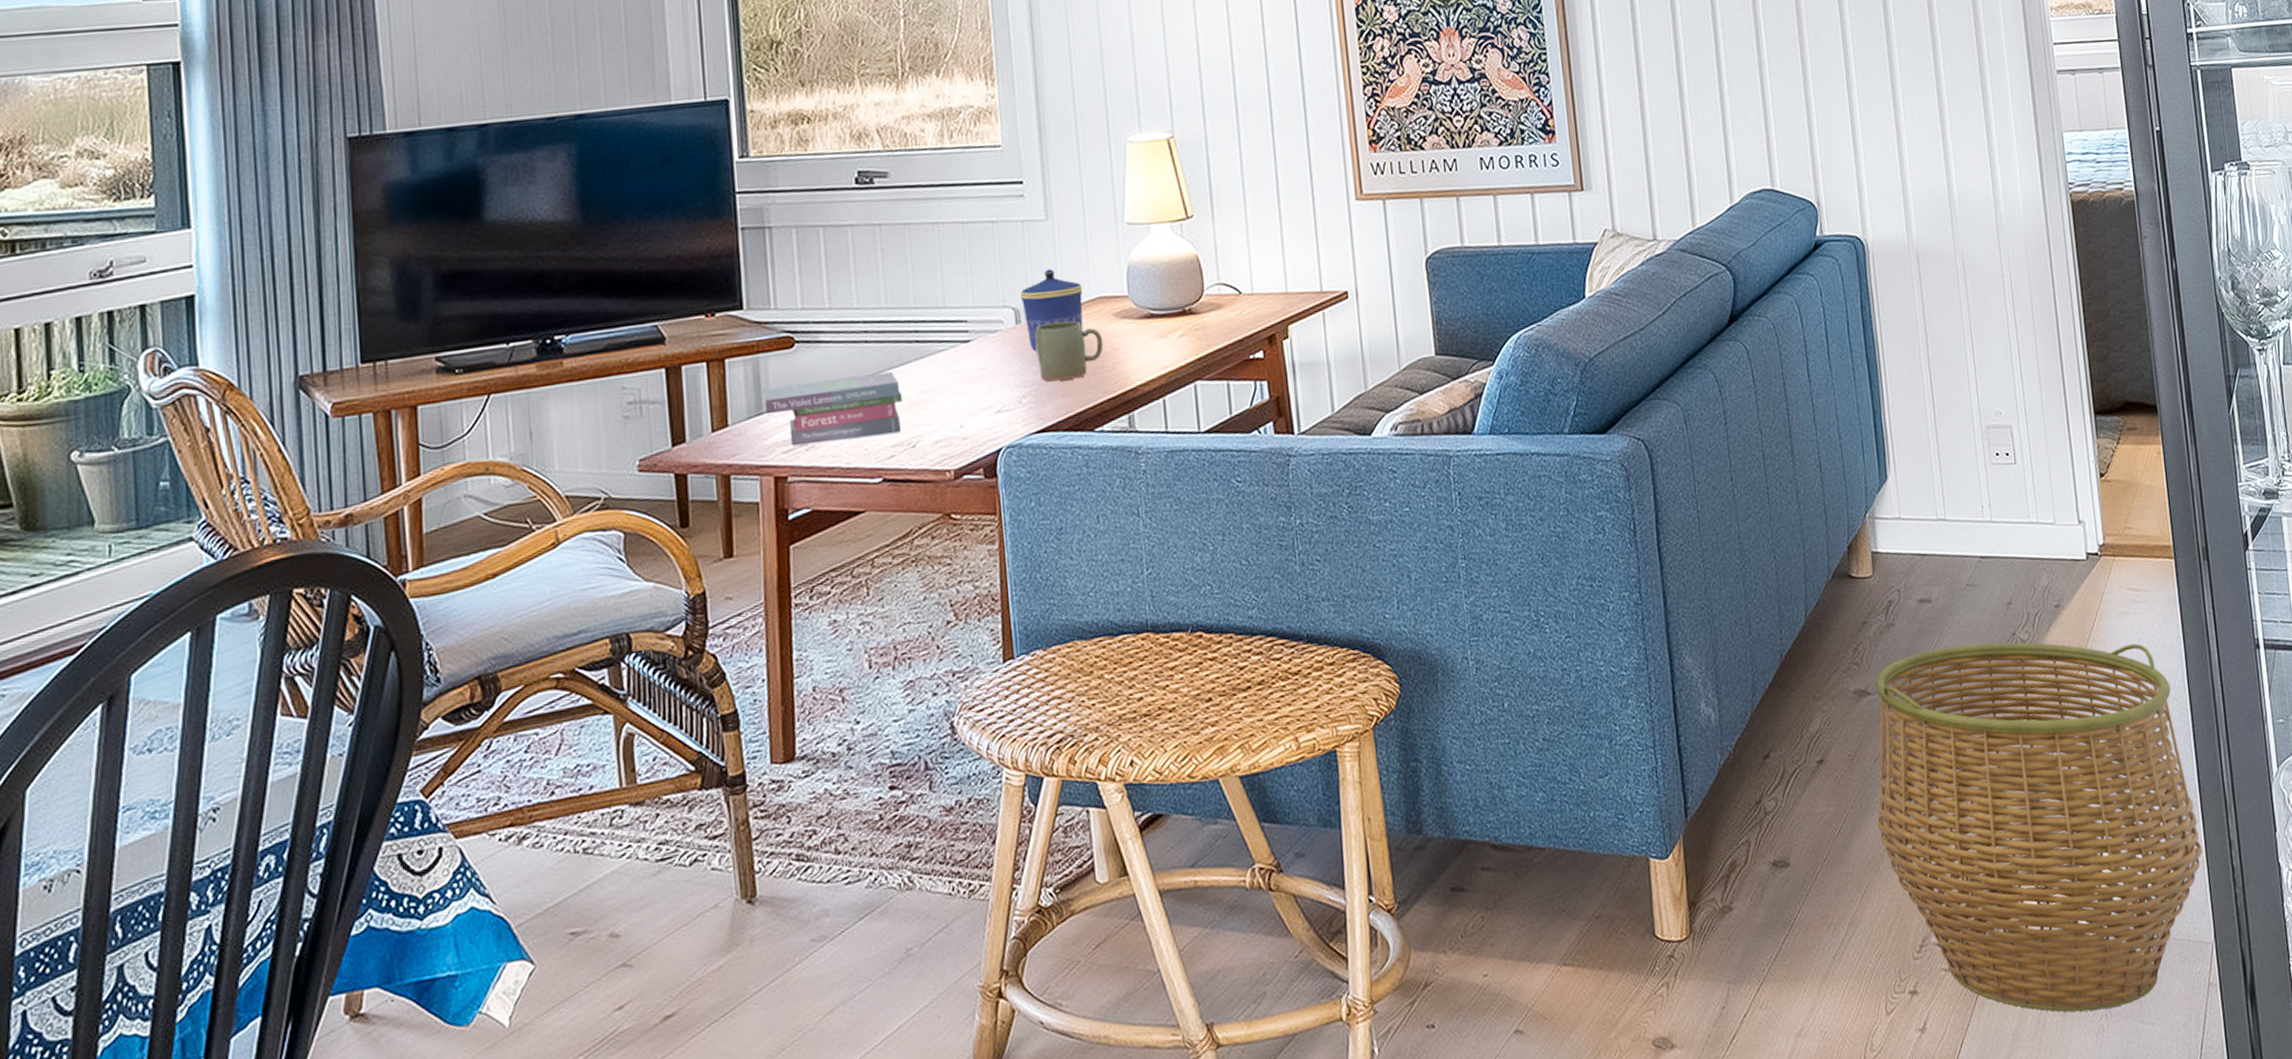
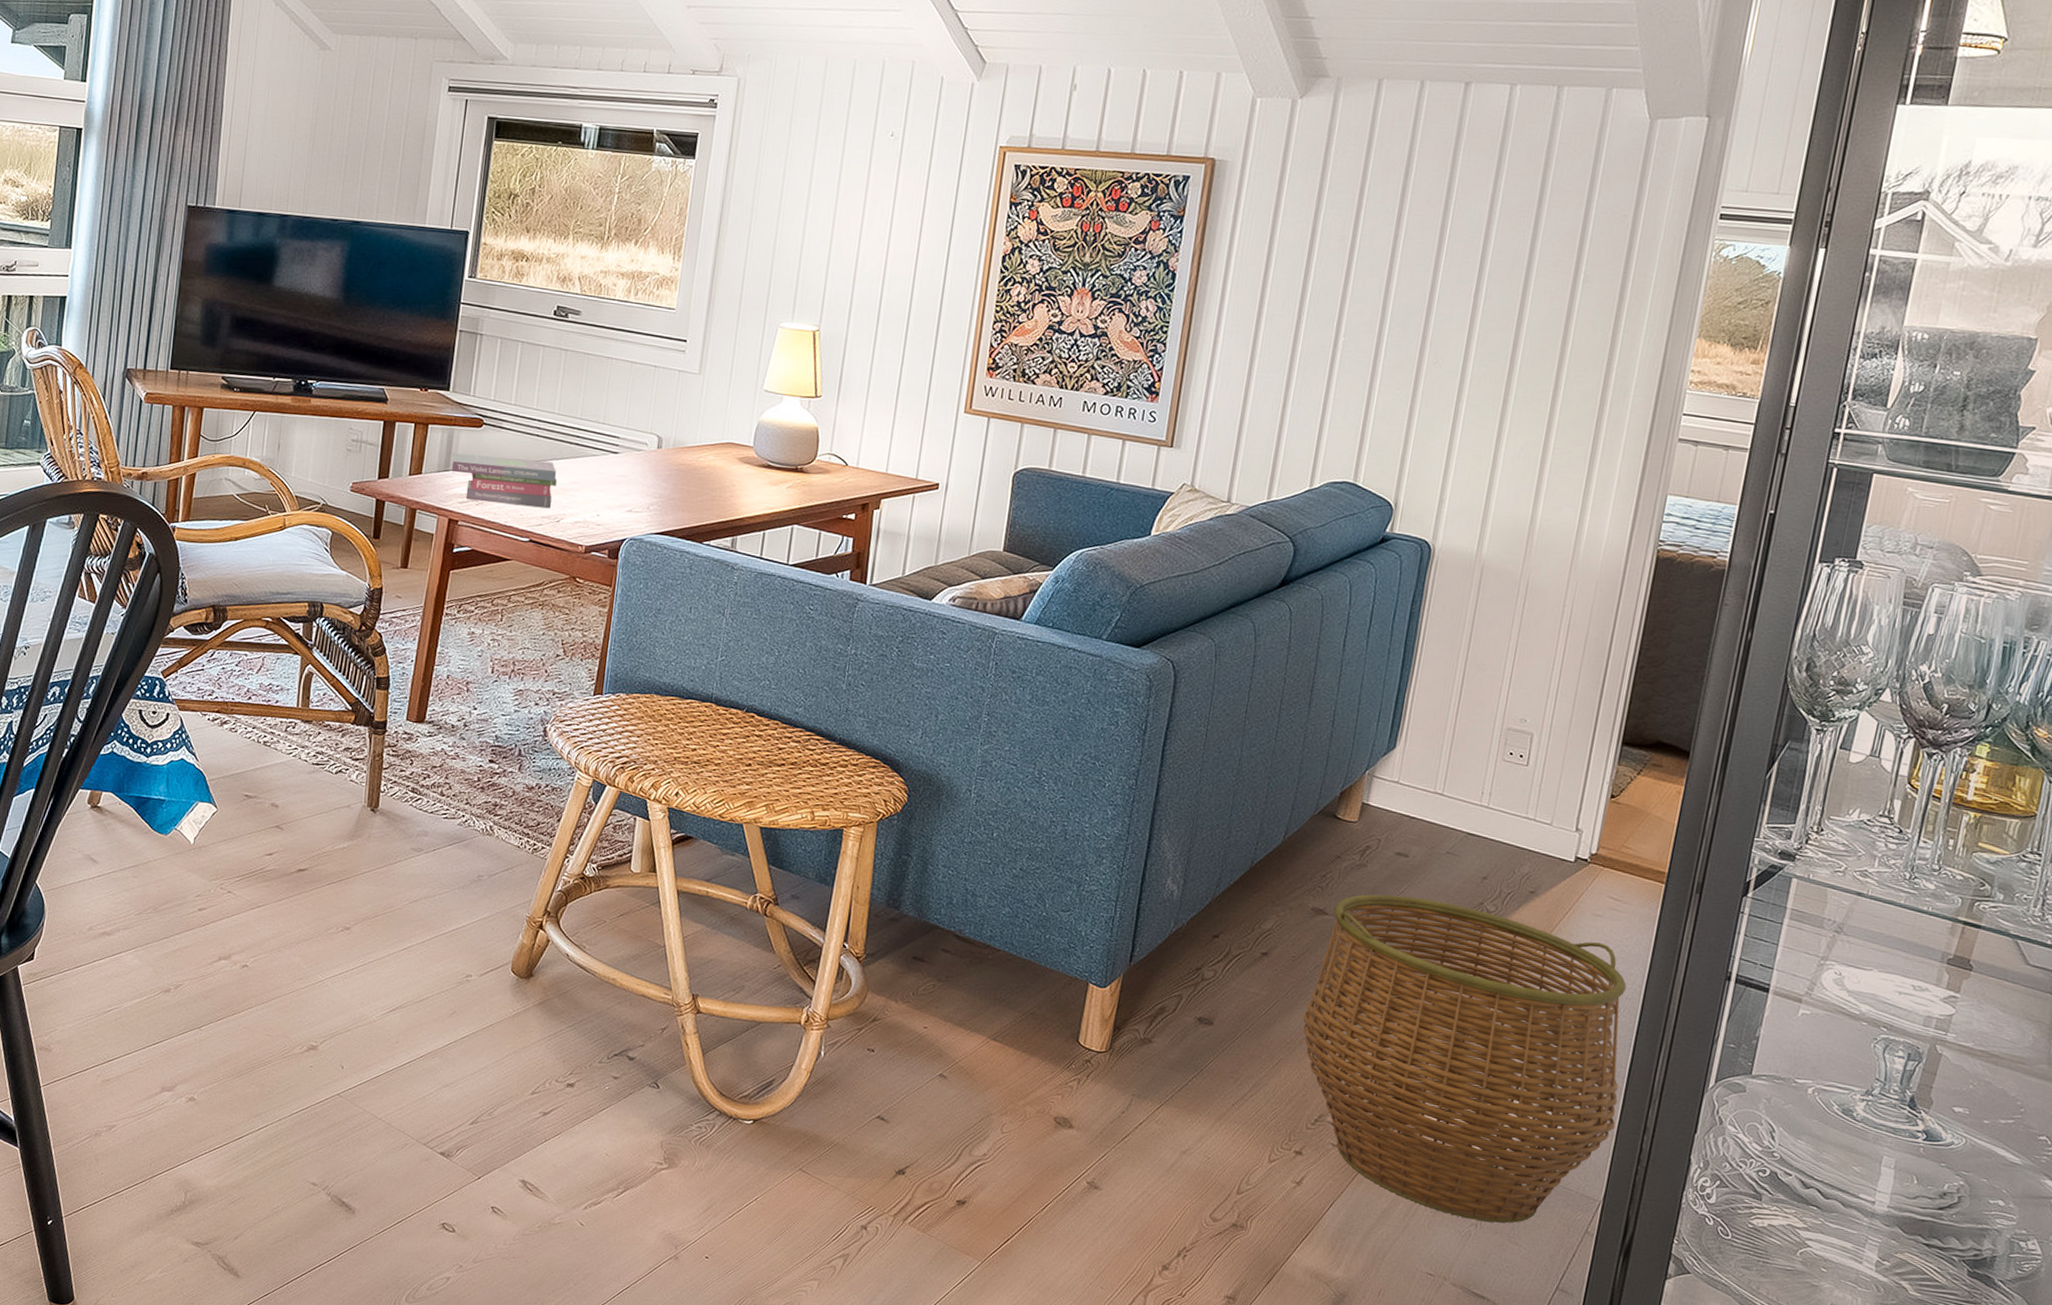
decorative jar: present [1020,269,1084,353] -> none [665,412,717,474]
mug: present [1034,321,1104,382] -> none [668,453,725,501]

